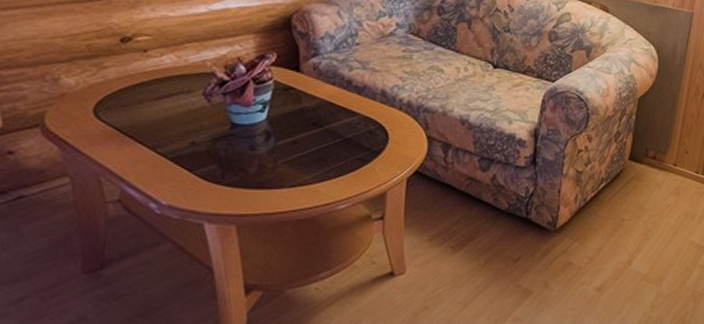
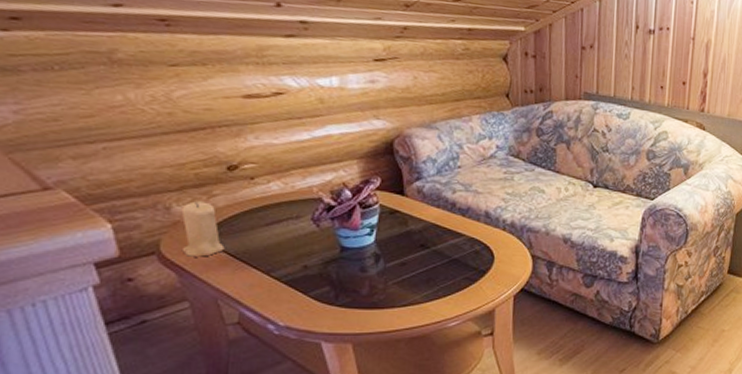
candle: none [66,73,111,131] -> present [181,201,225,257]

